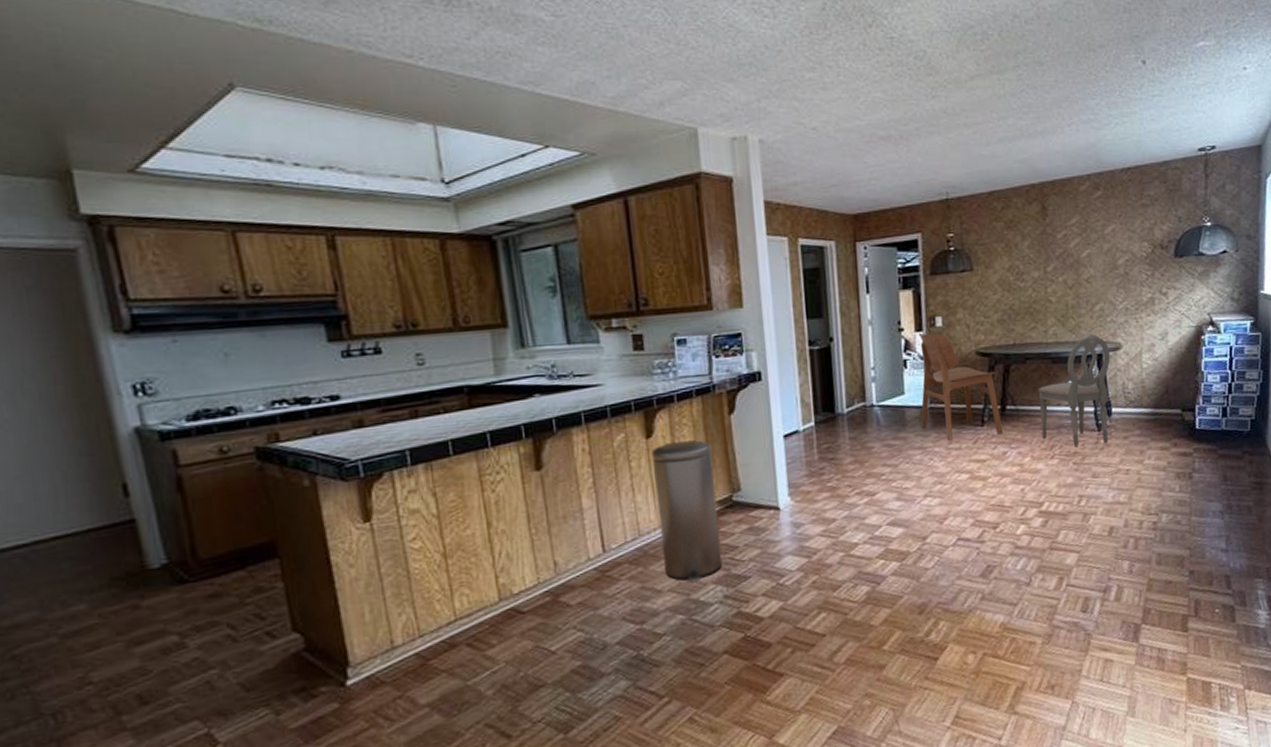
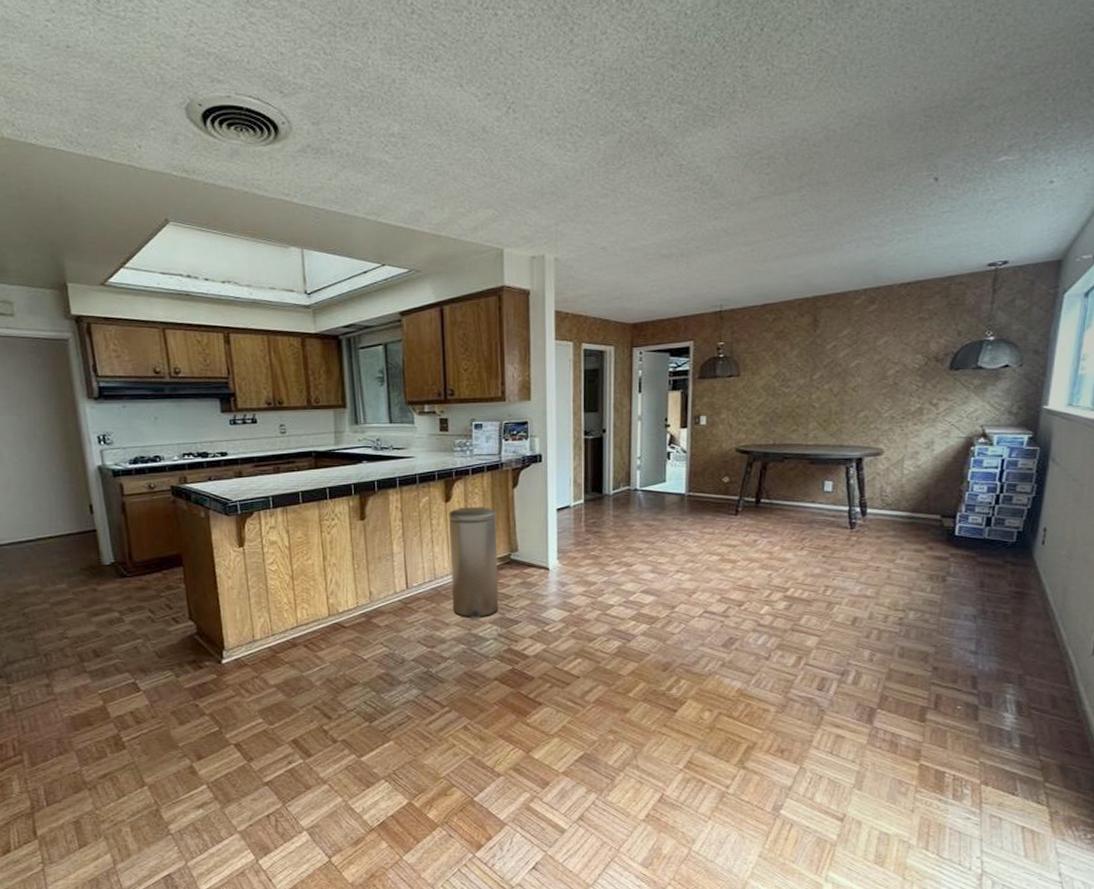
dining chair: present [918,332,1003,442] -> none [678,429,755,526]
dining chair: present [1038,333,1111,447] -> none [793,438,871,542]

